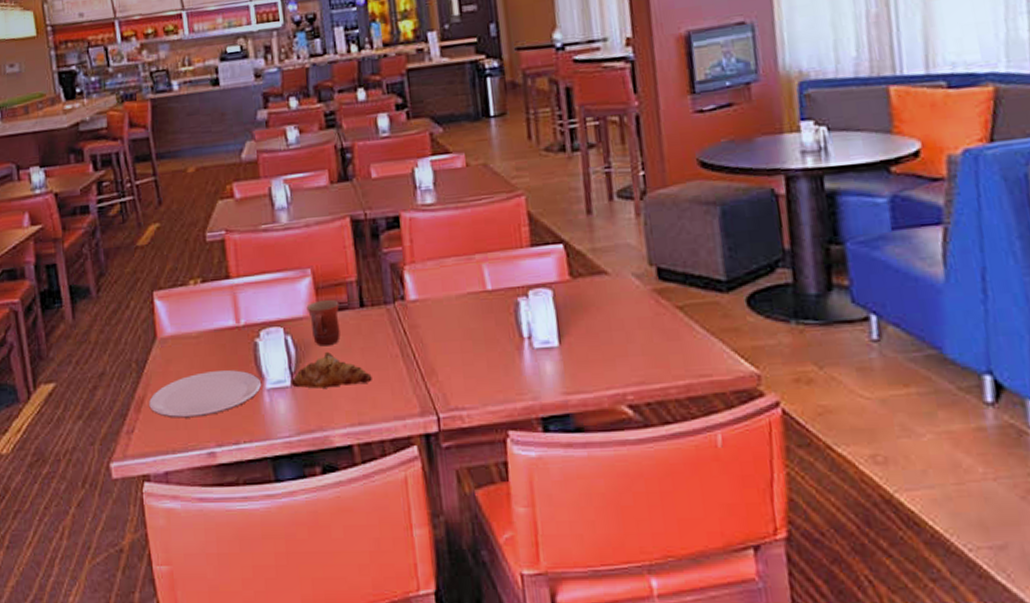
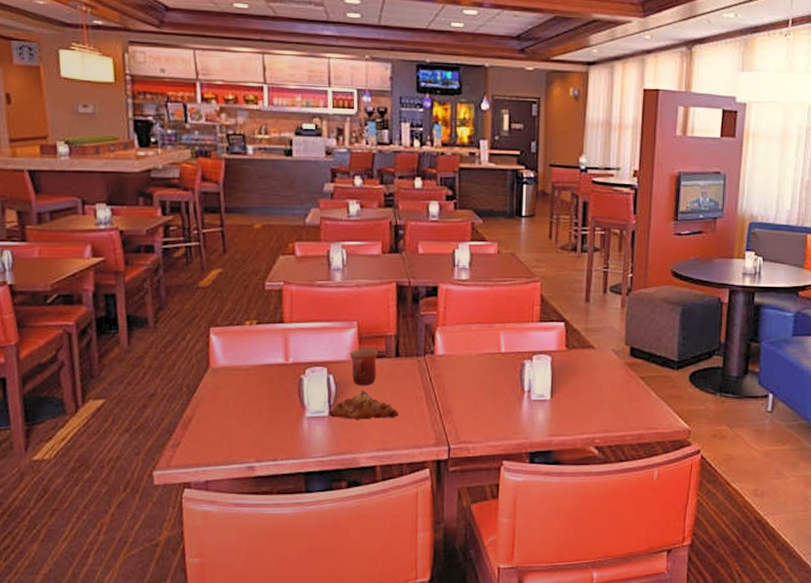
plate: present [149,370,262,418] -> none [196,399,303,437]

